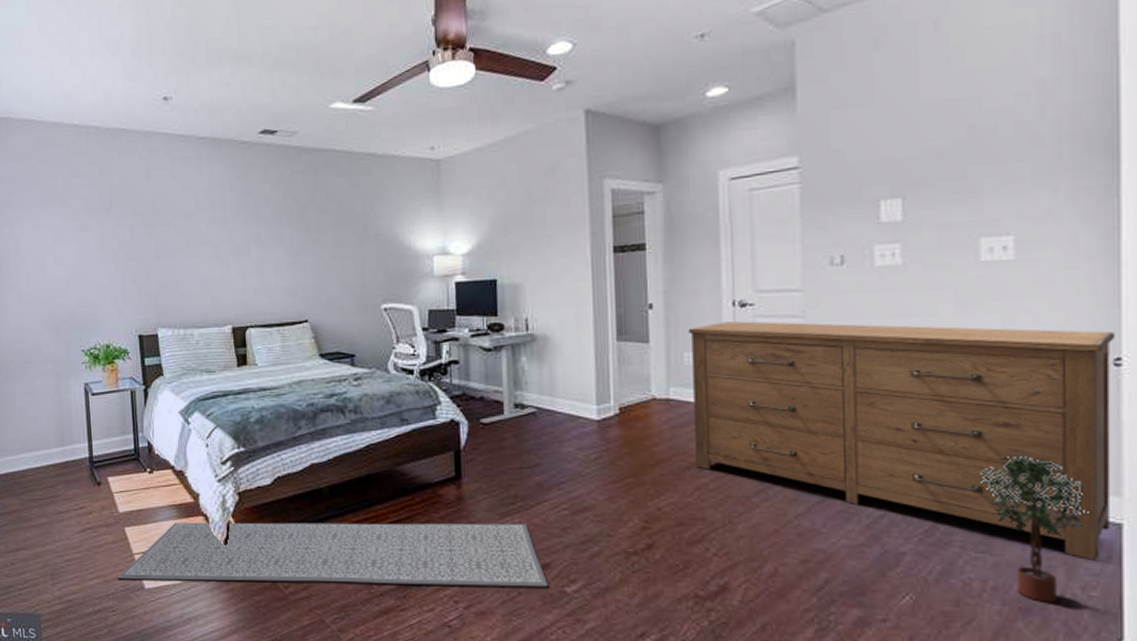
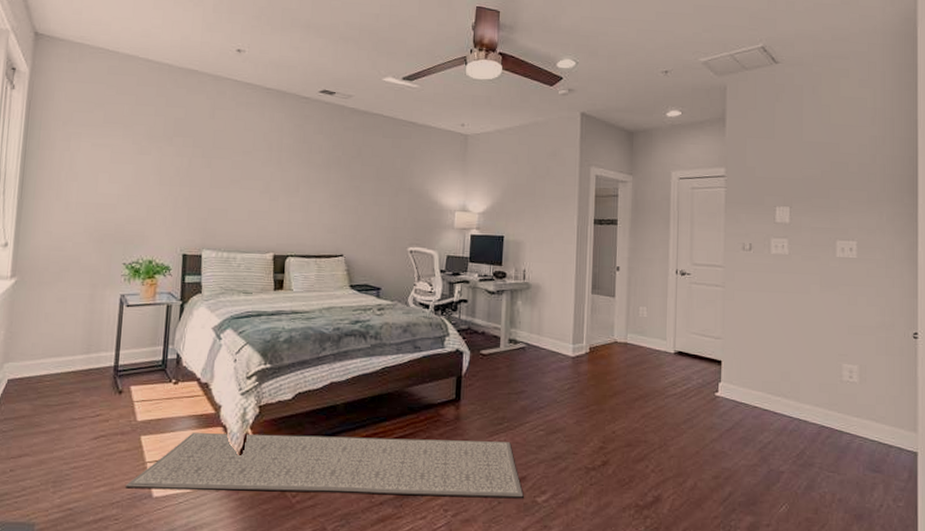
dresser: present [688,321,1116,560] -> none [643,285,915,479]
potted tree: present [978,456,1093,603] -> none [832,400,900,511]

